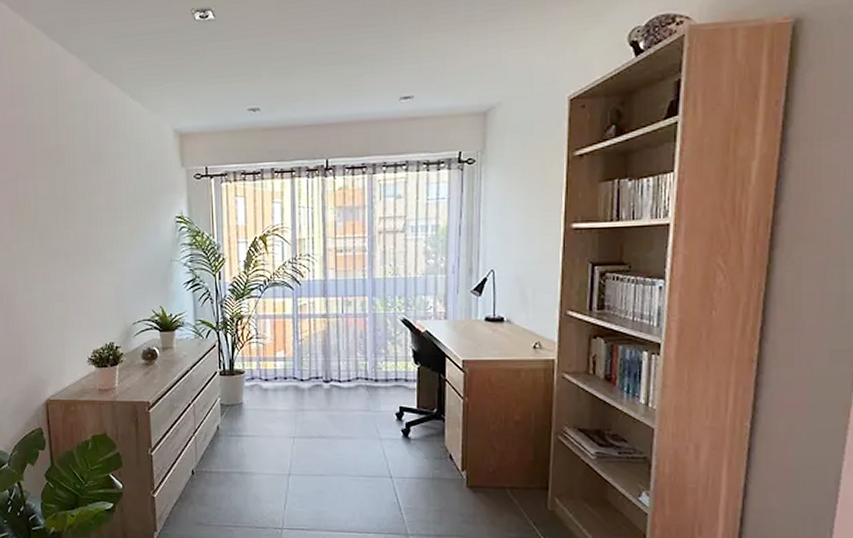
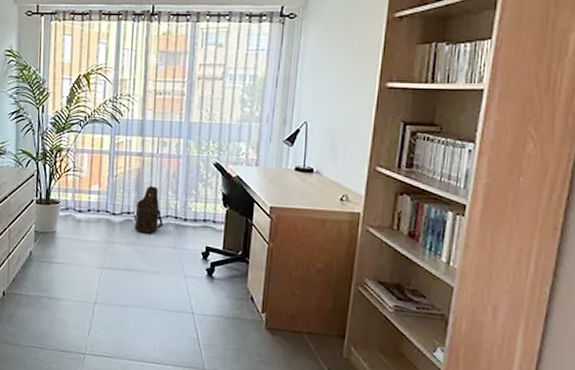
shoulder bag: none [322,347,355,398] -> present [133,185,164,234]

